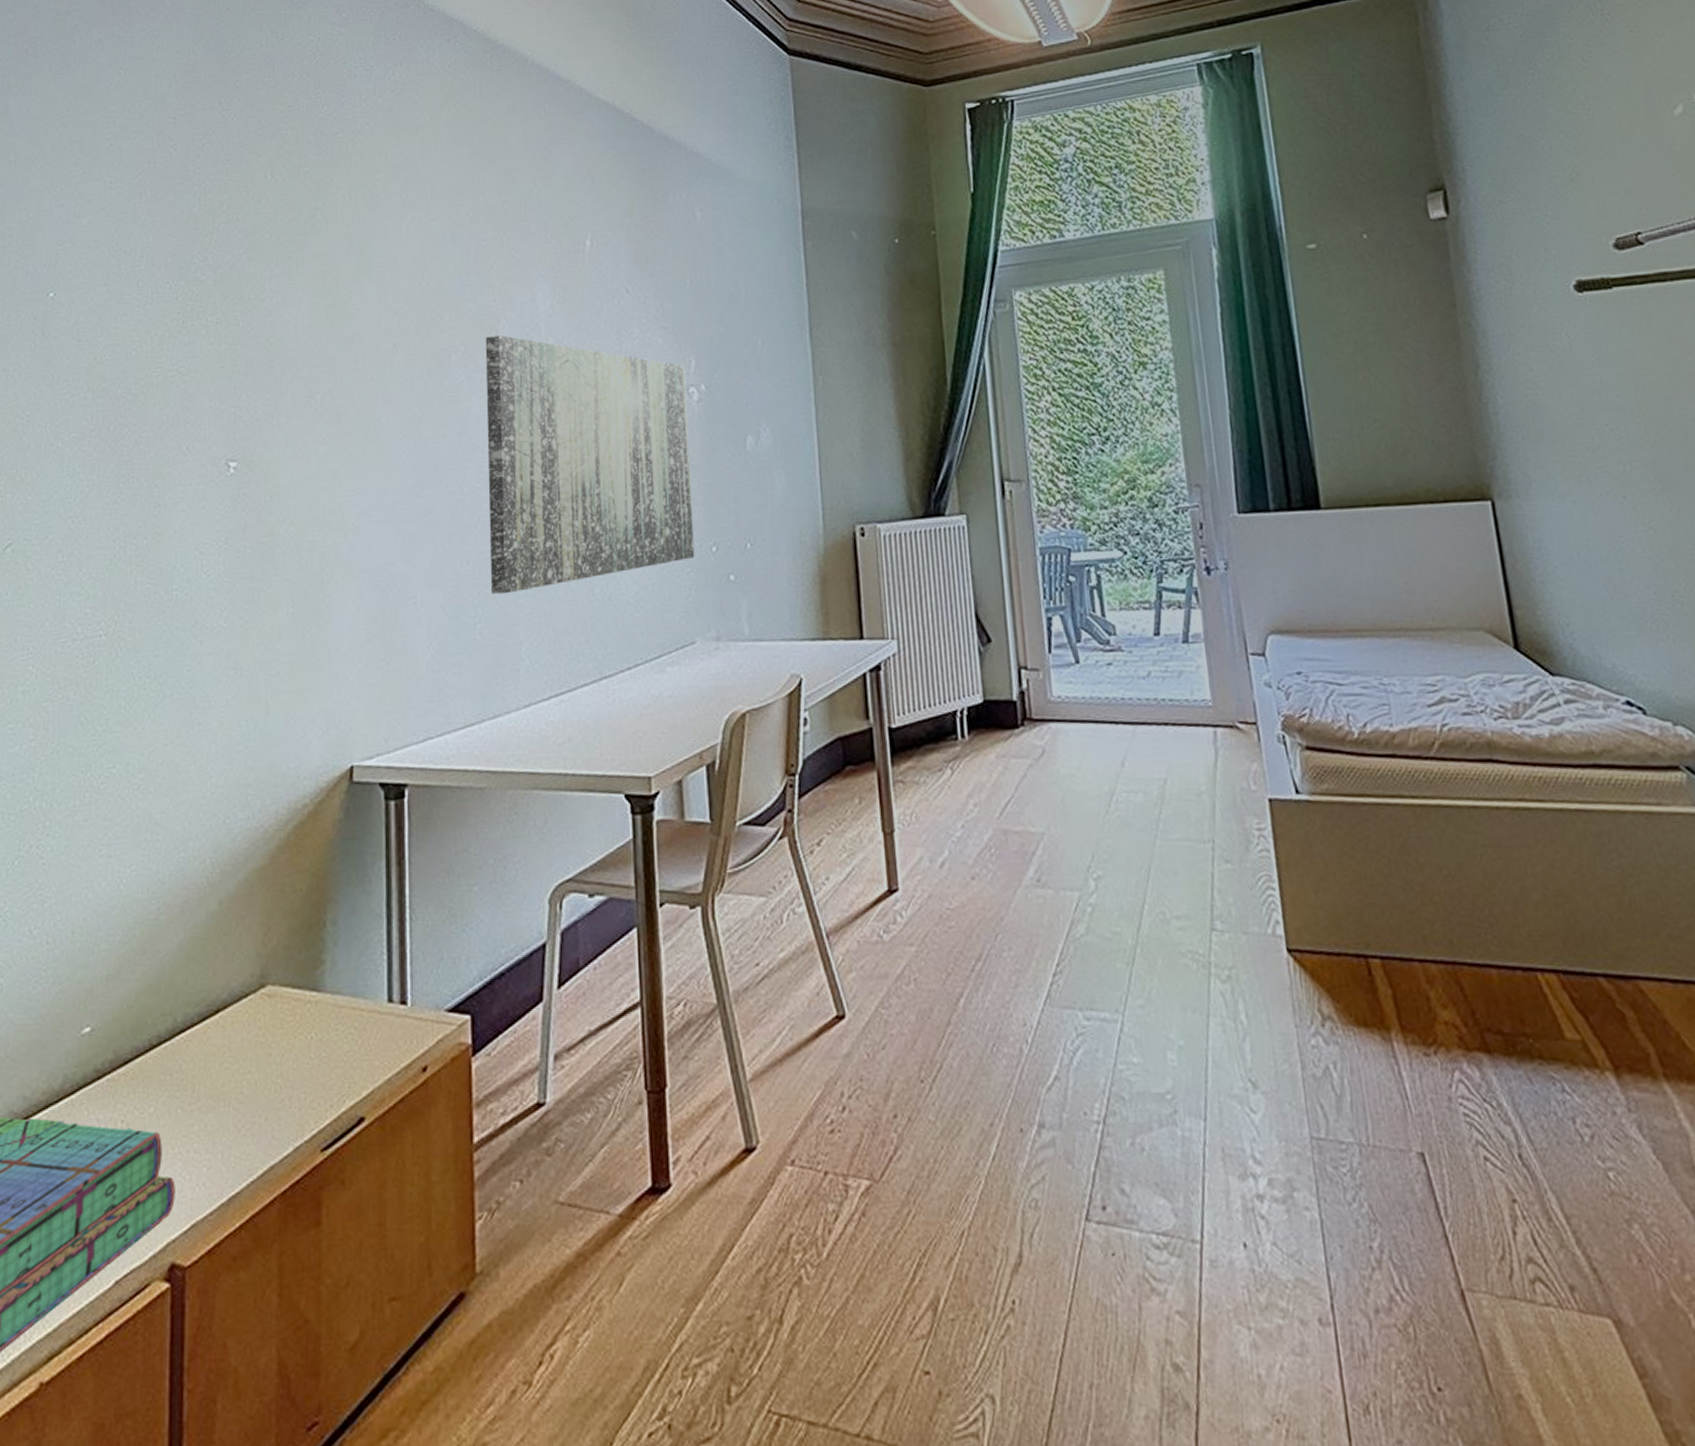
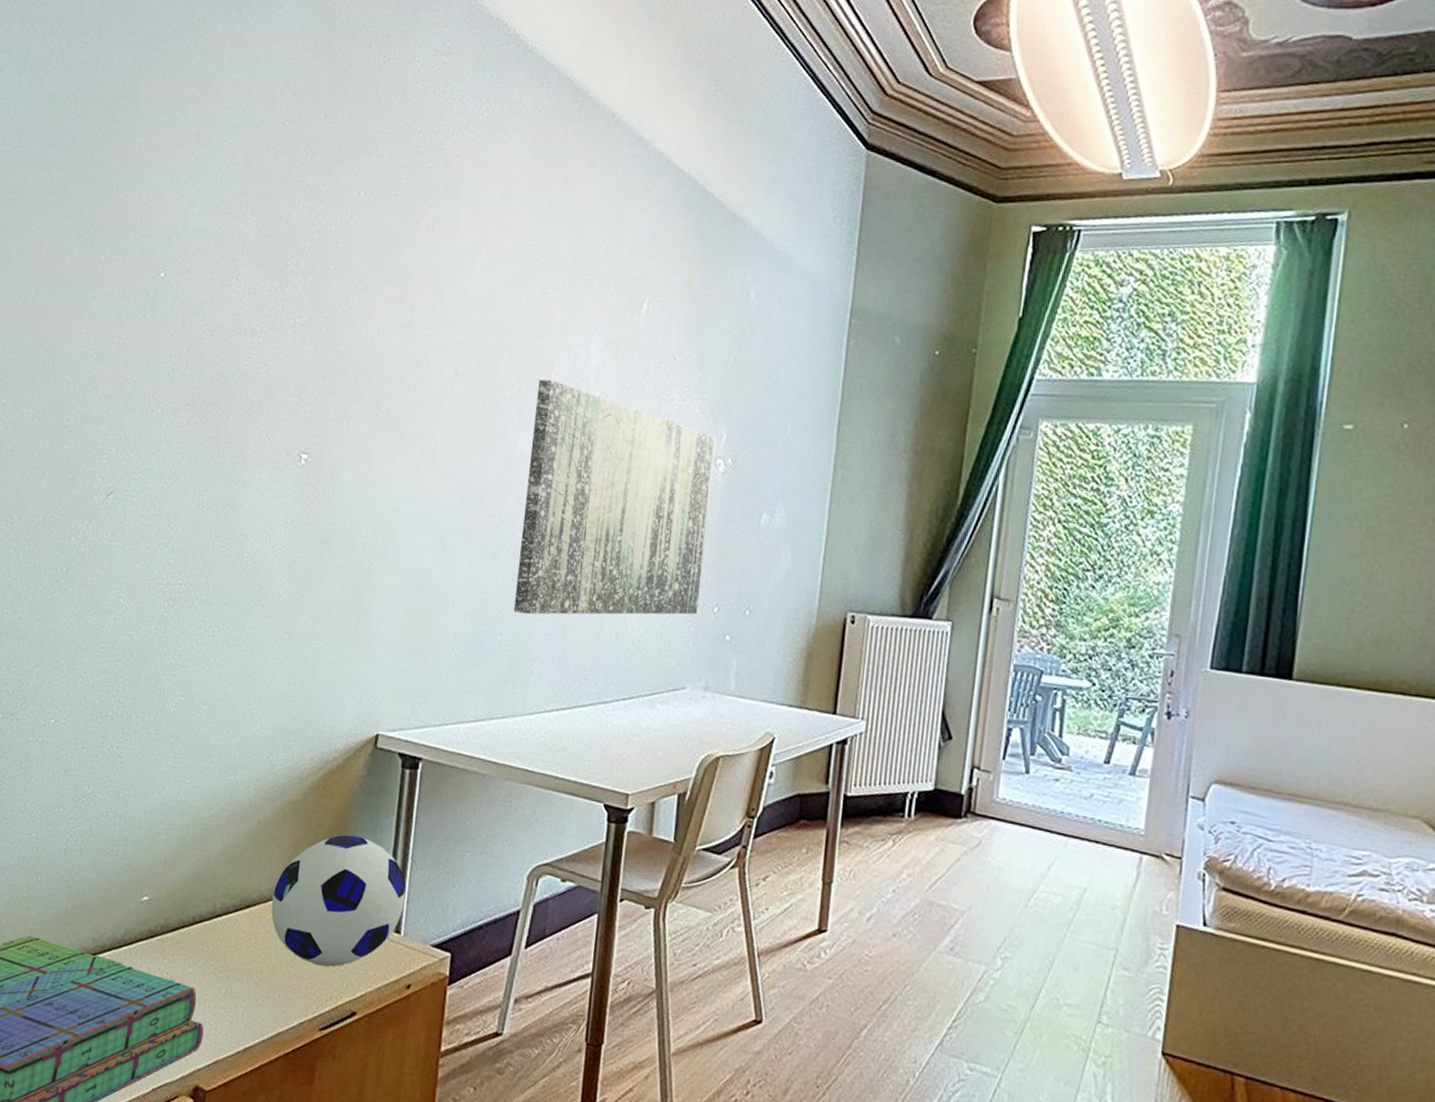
soccer ball: none [246,894,408,1068] -> present [271,835,406,967]

